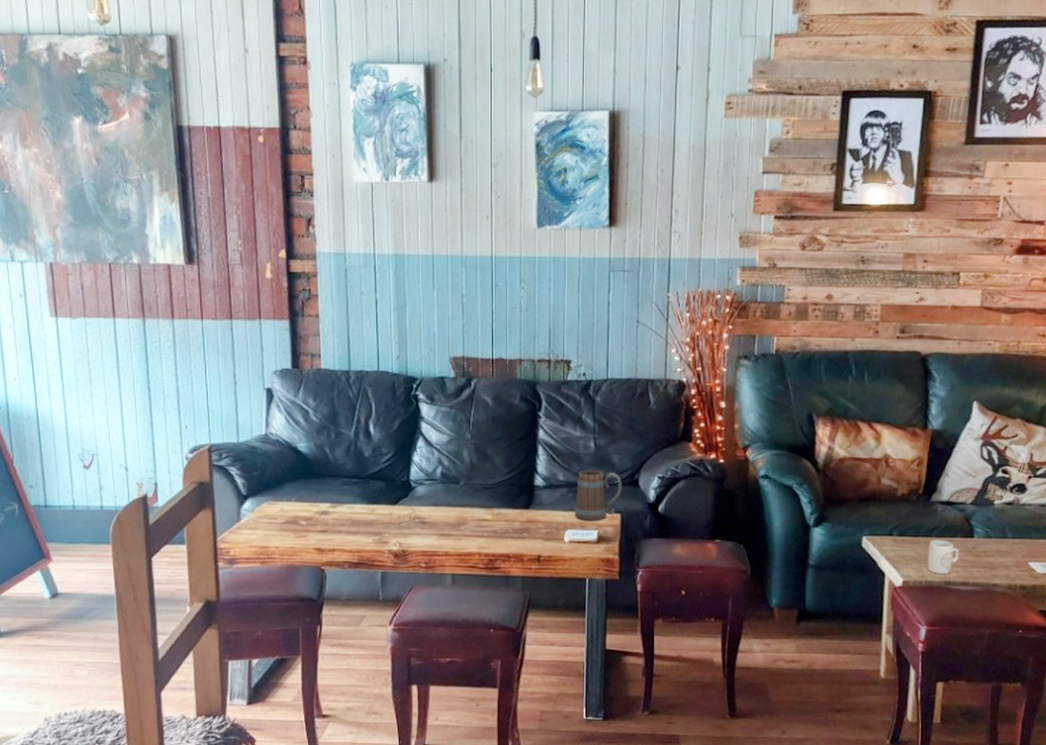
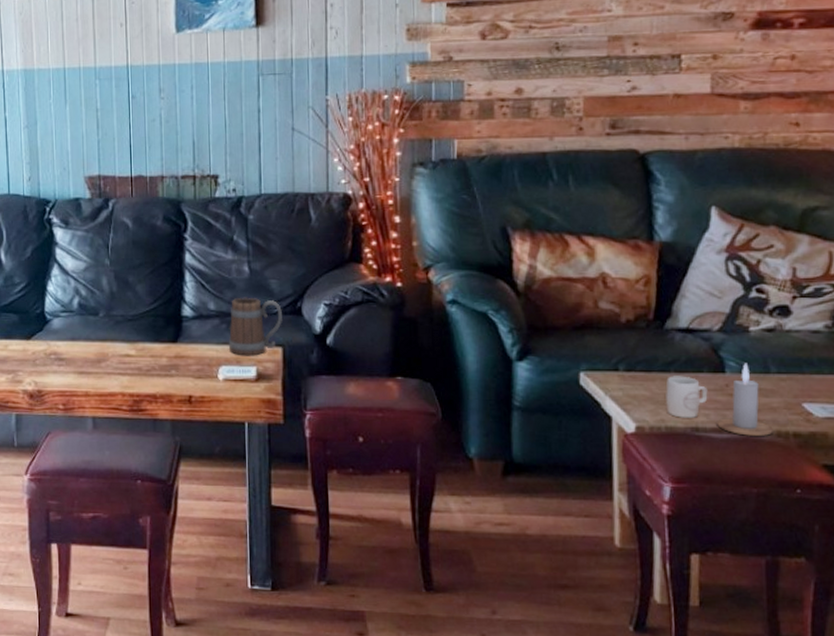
candle: none [964,530,1007,588] -> present [717,363,775,436]

